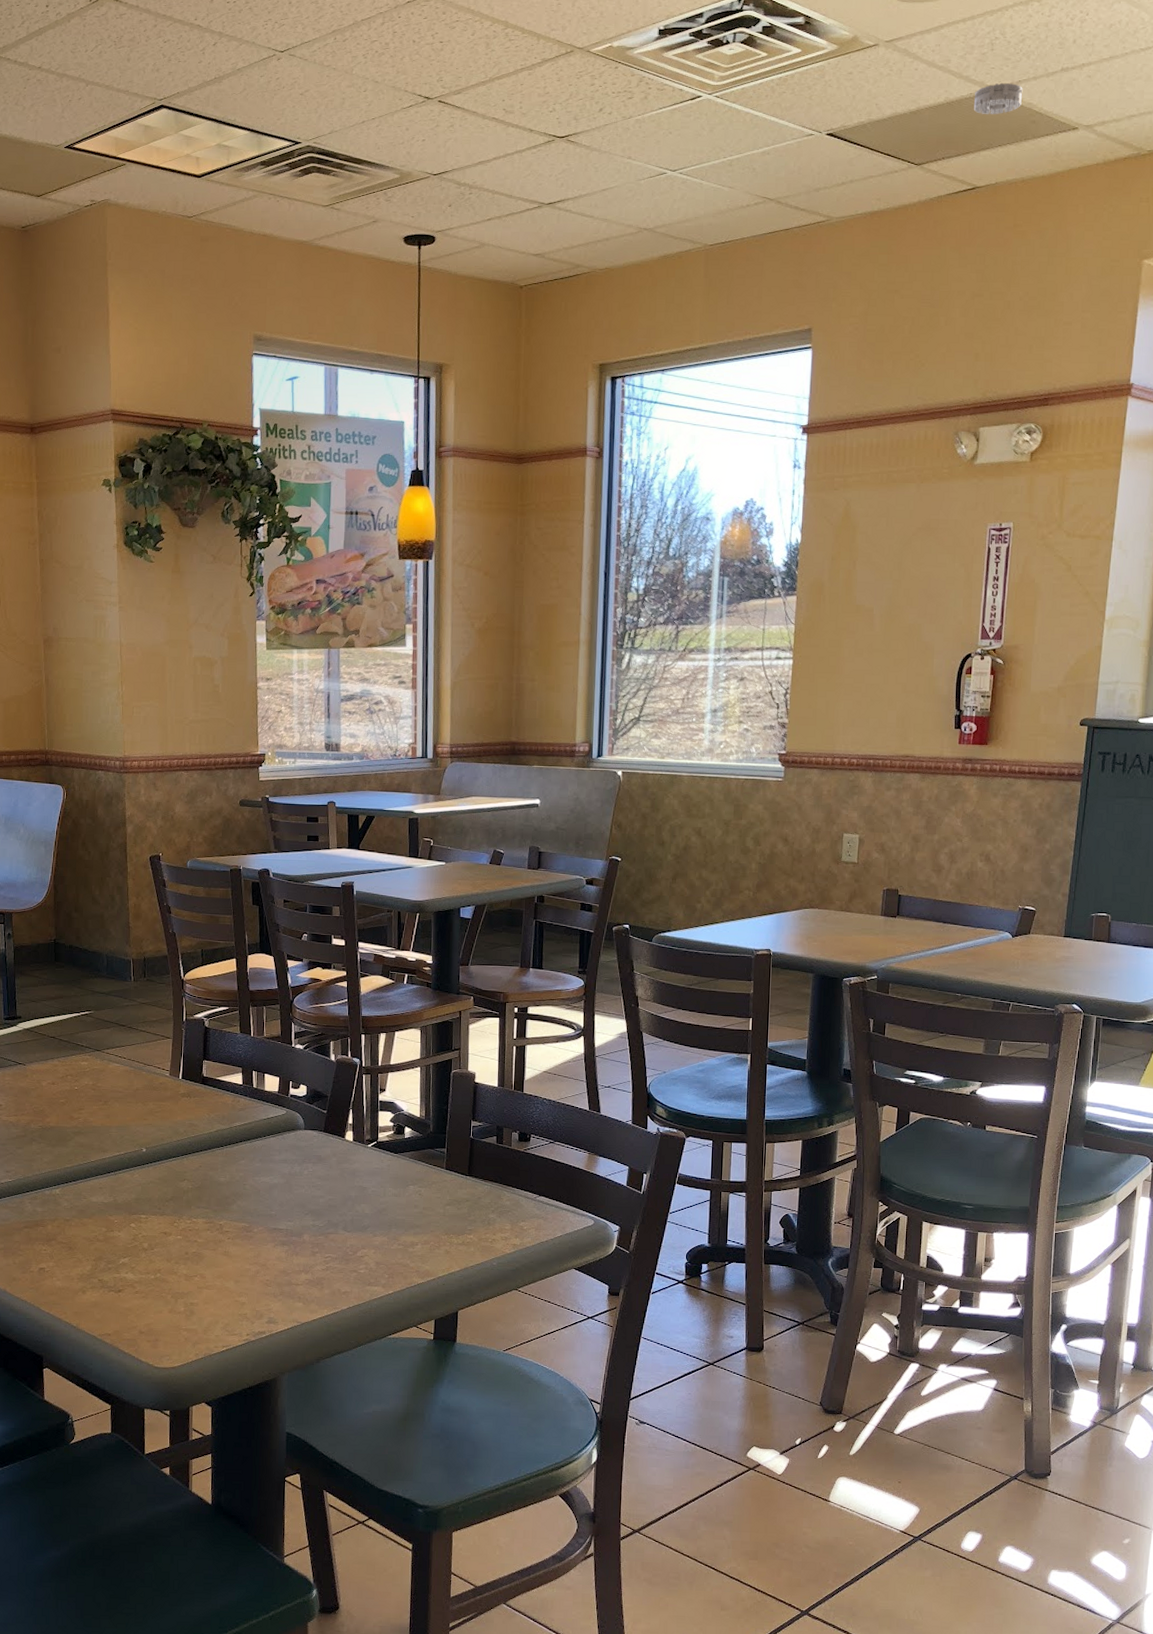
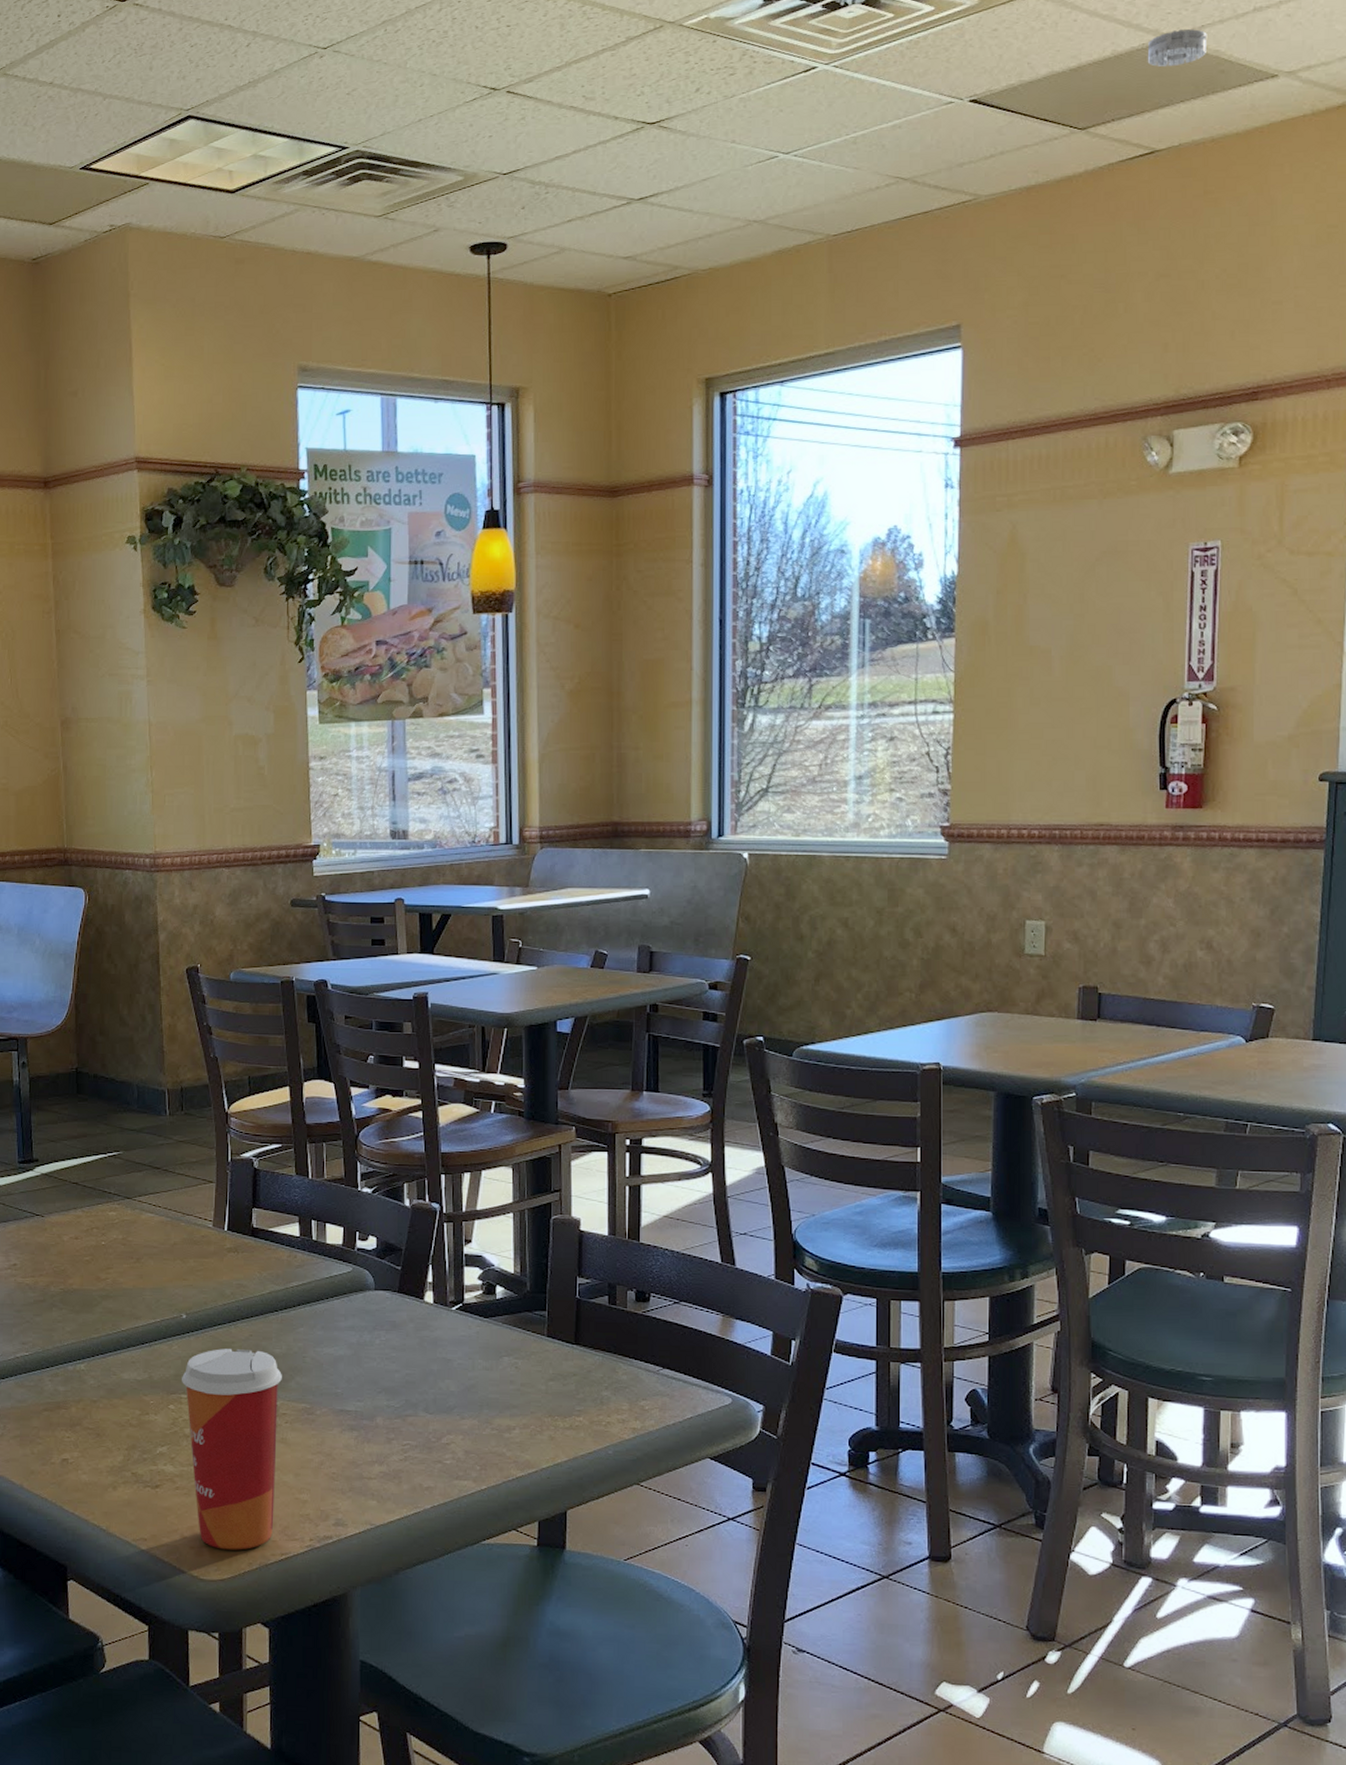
paper cup: none [142,1177,226,1343] -> present [182,1349,282,1550]

